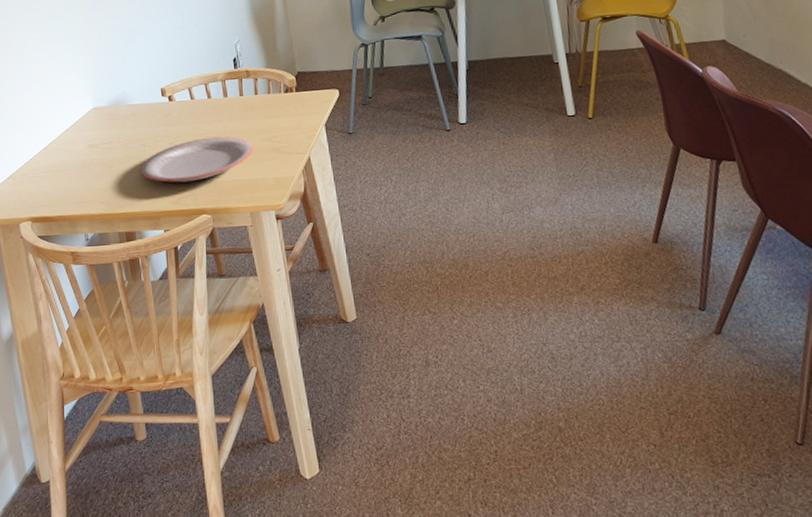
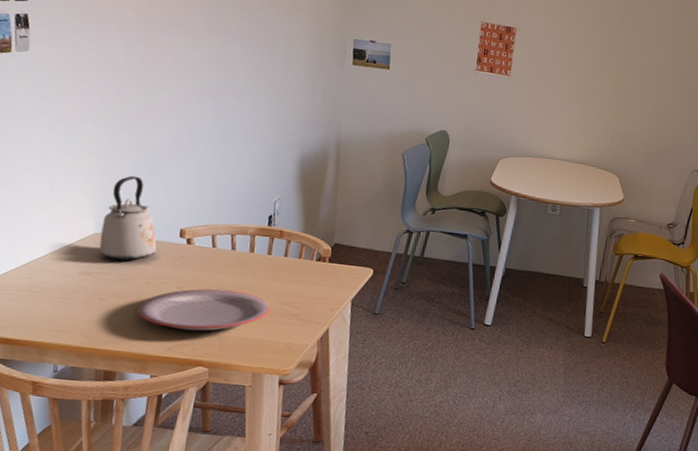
kettle: none [97,48,145,129] -> present [99,175,157,261]

